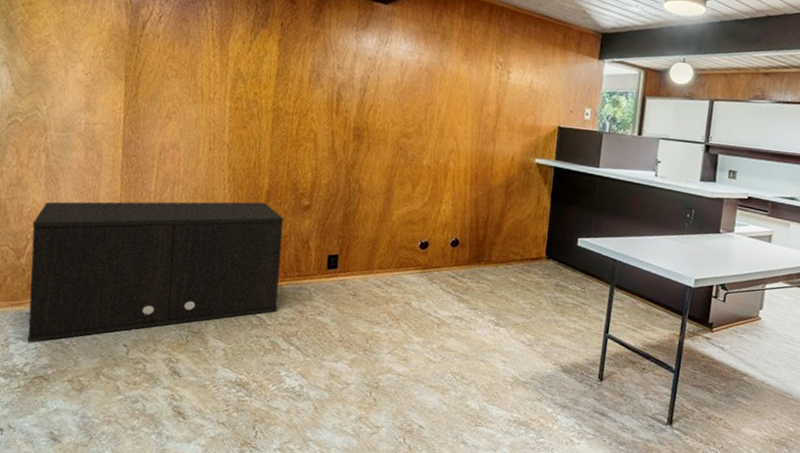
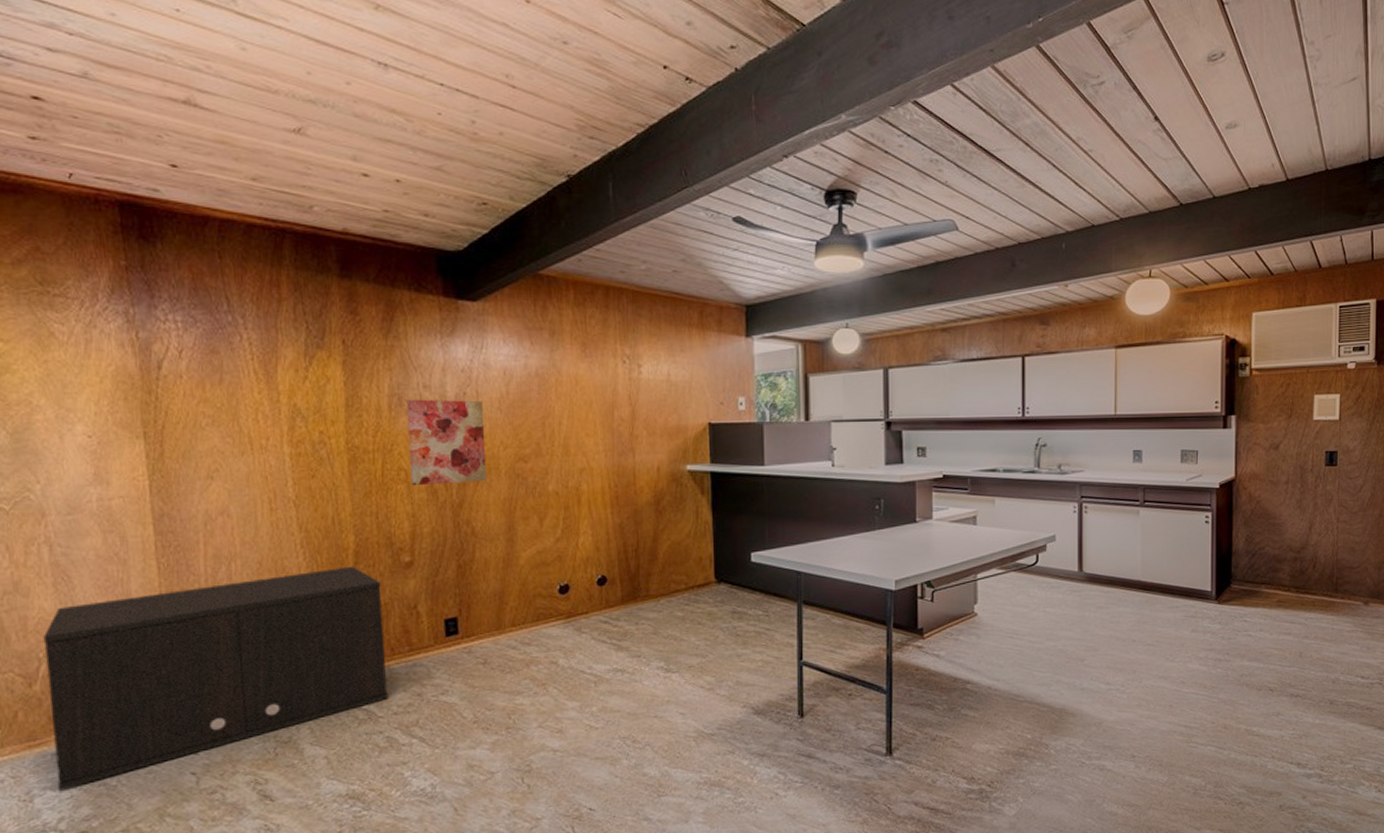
wall art: none [318,76,381,150] -> present [406,399,487,486]

